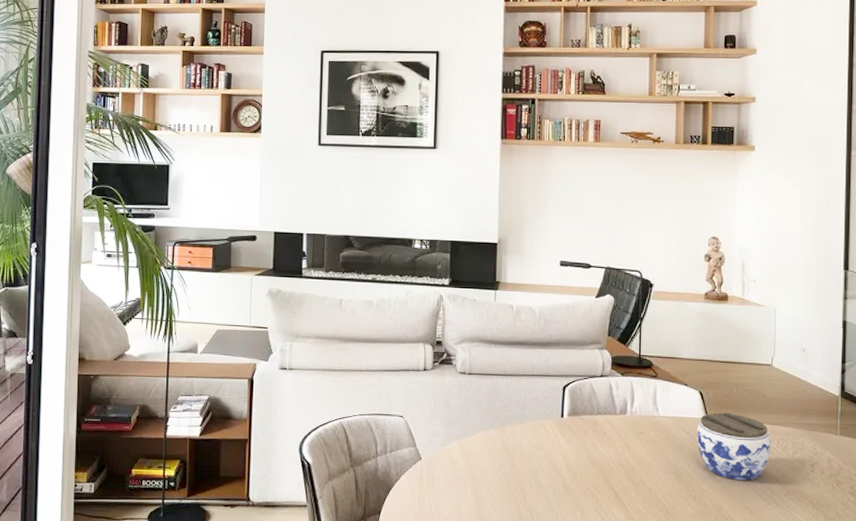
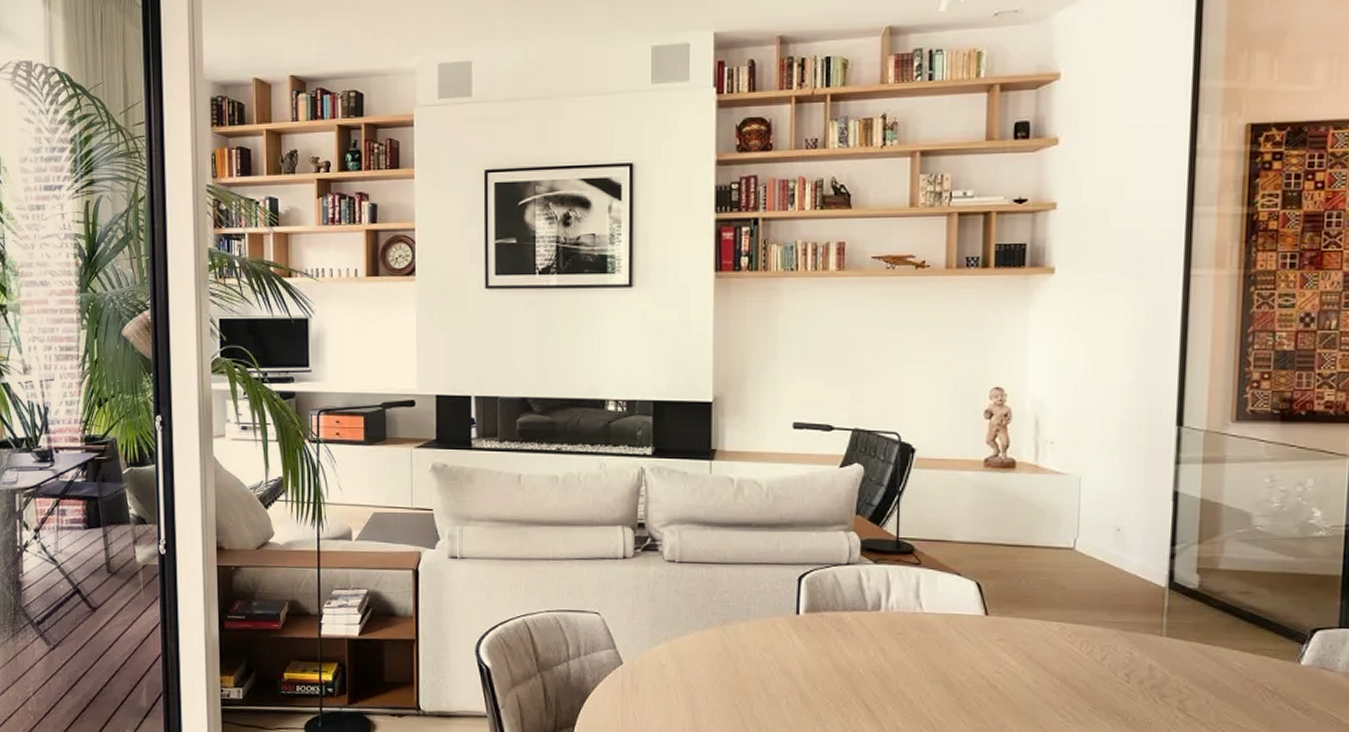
jar: present [696,412,772,480] -> none [971,608,1073,692]

